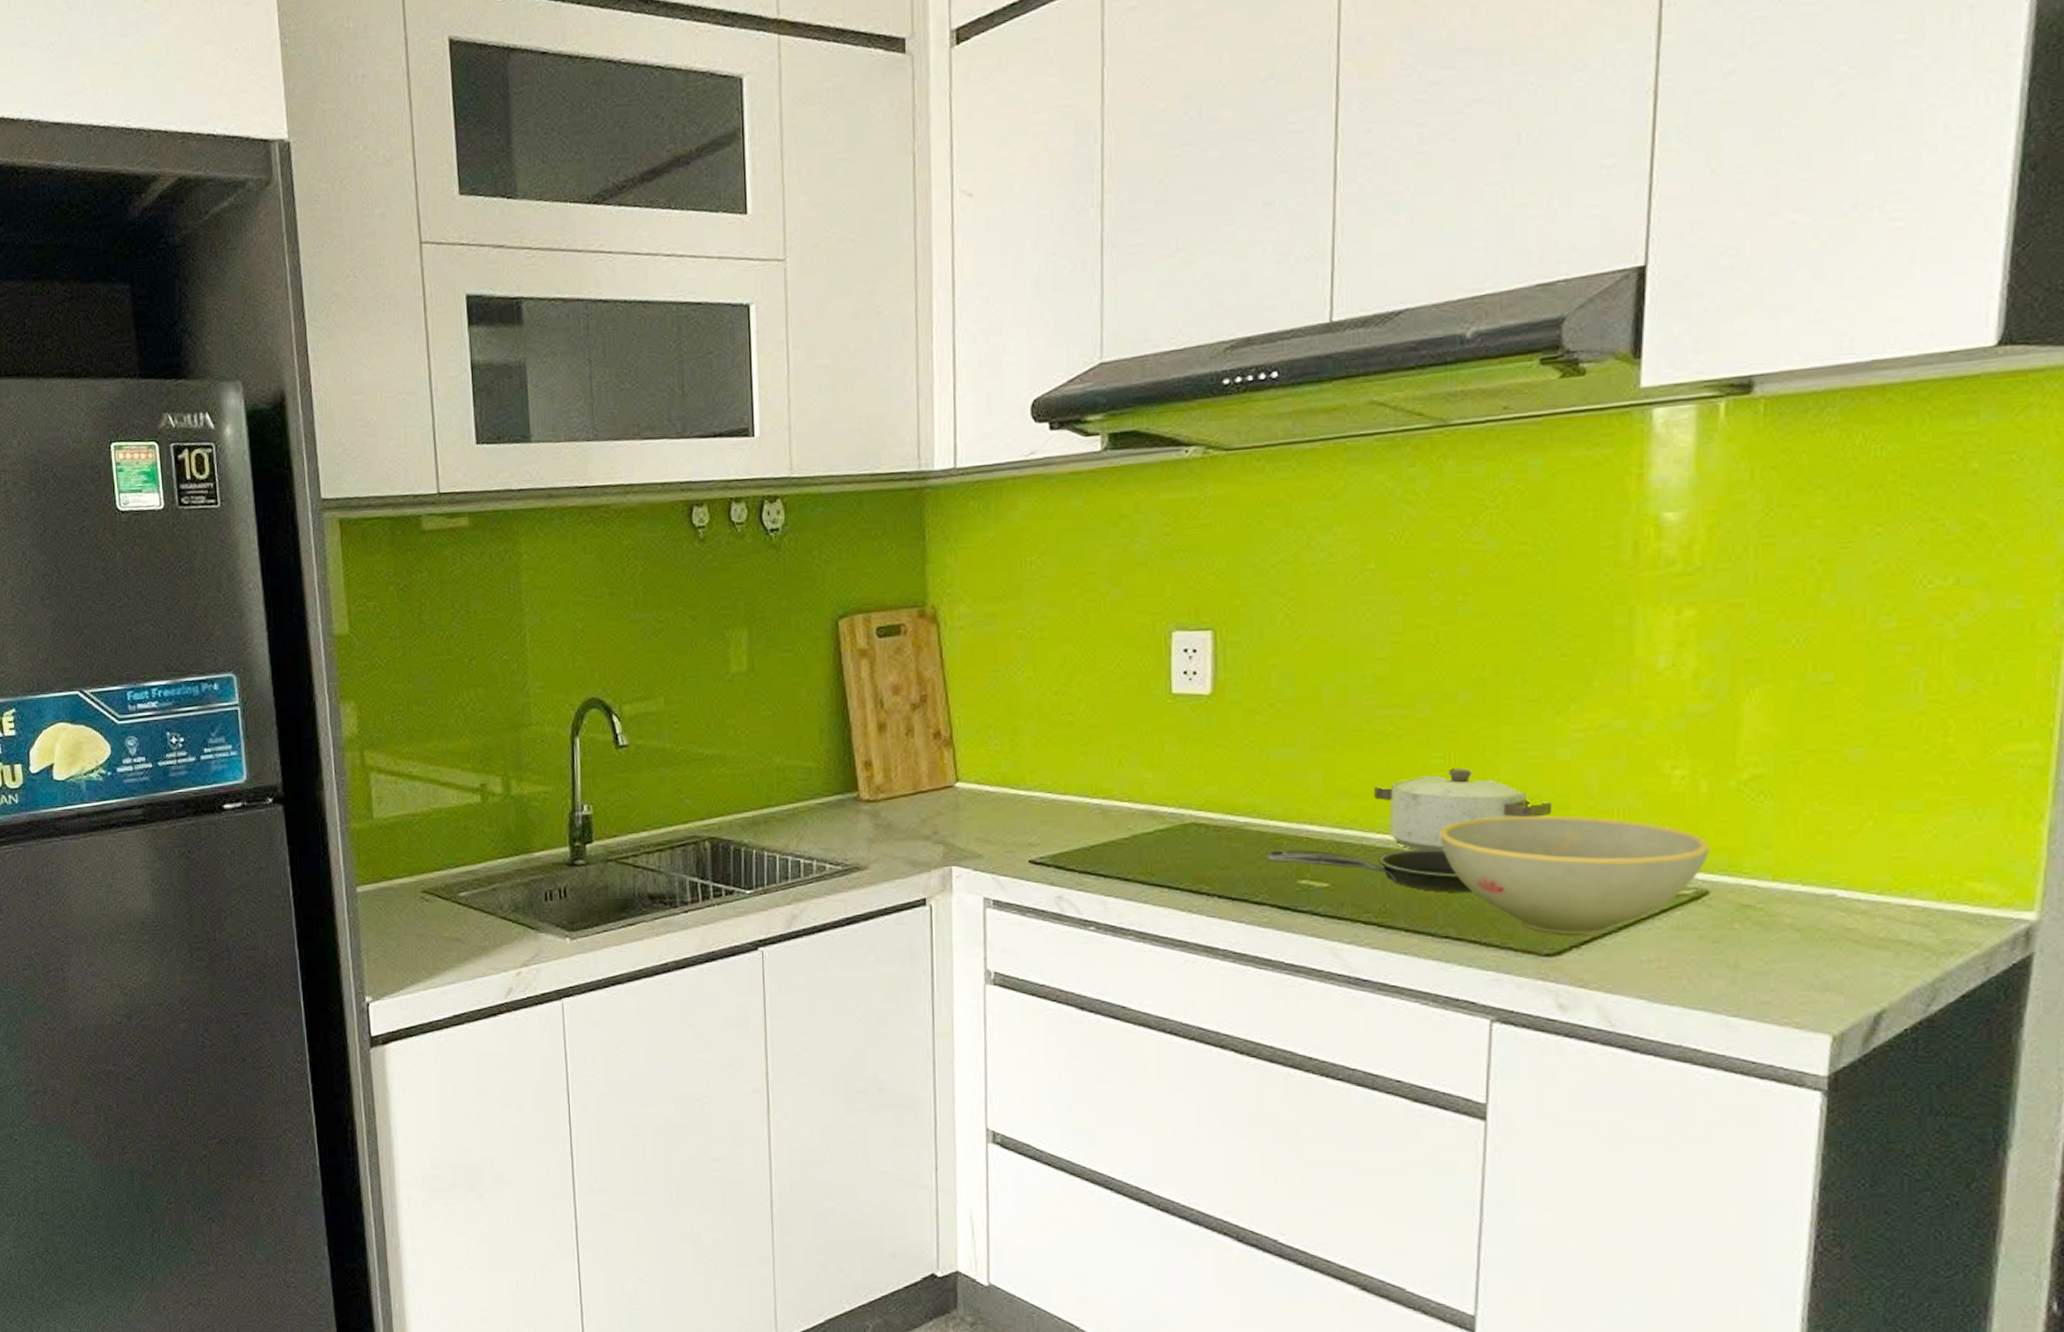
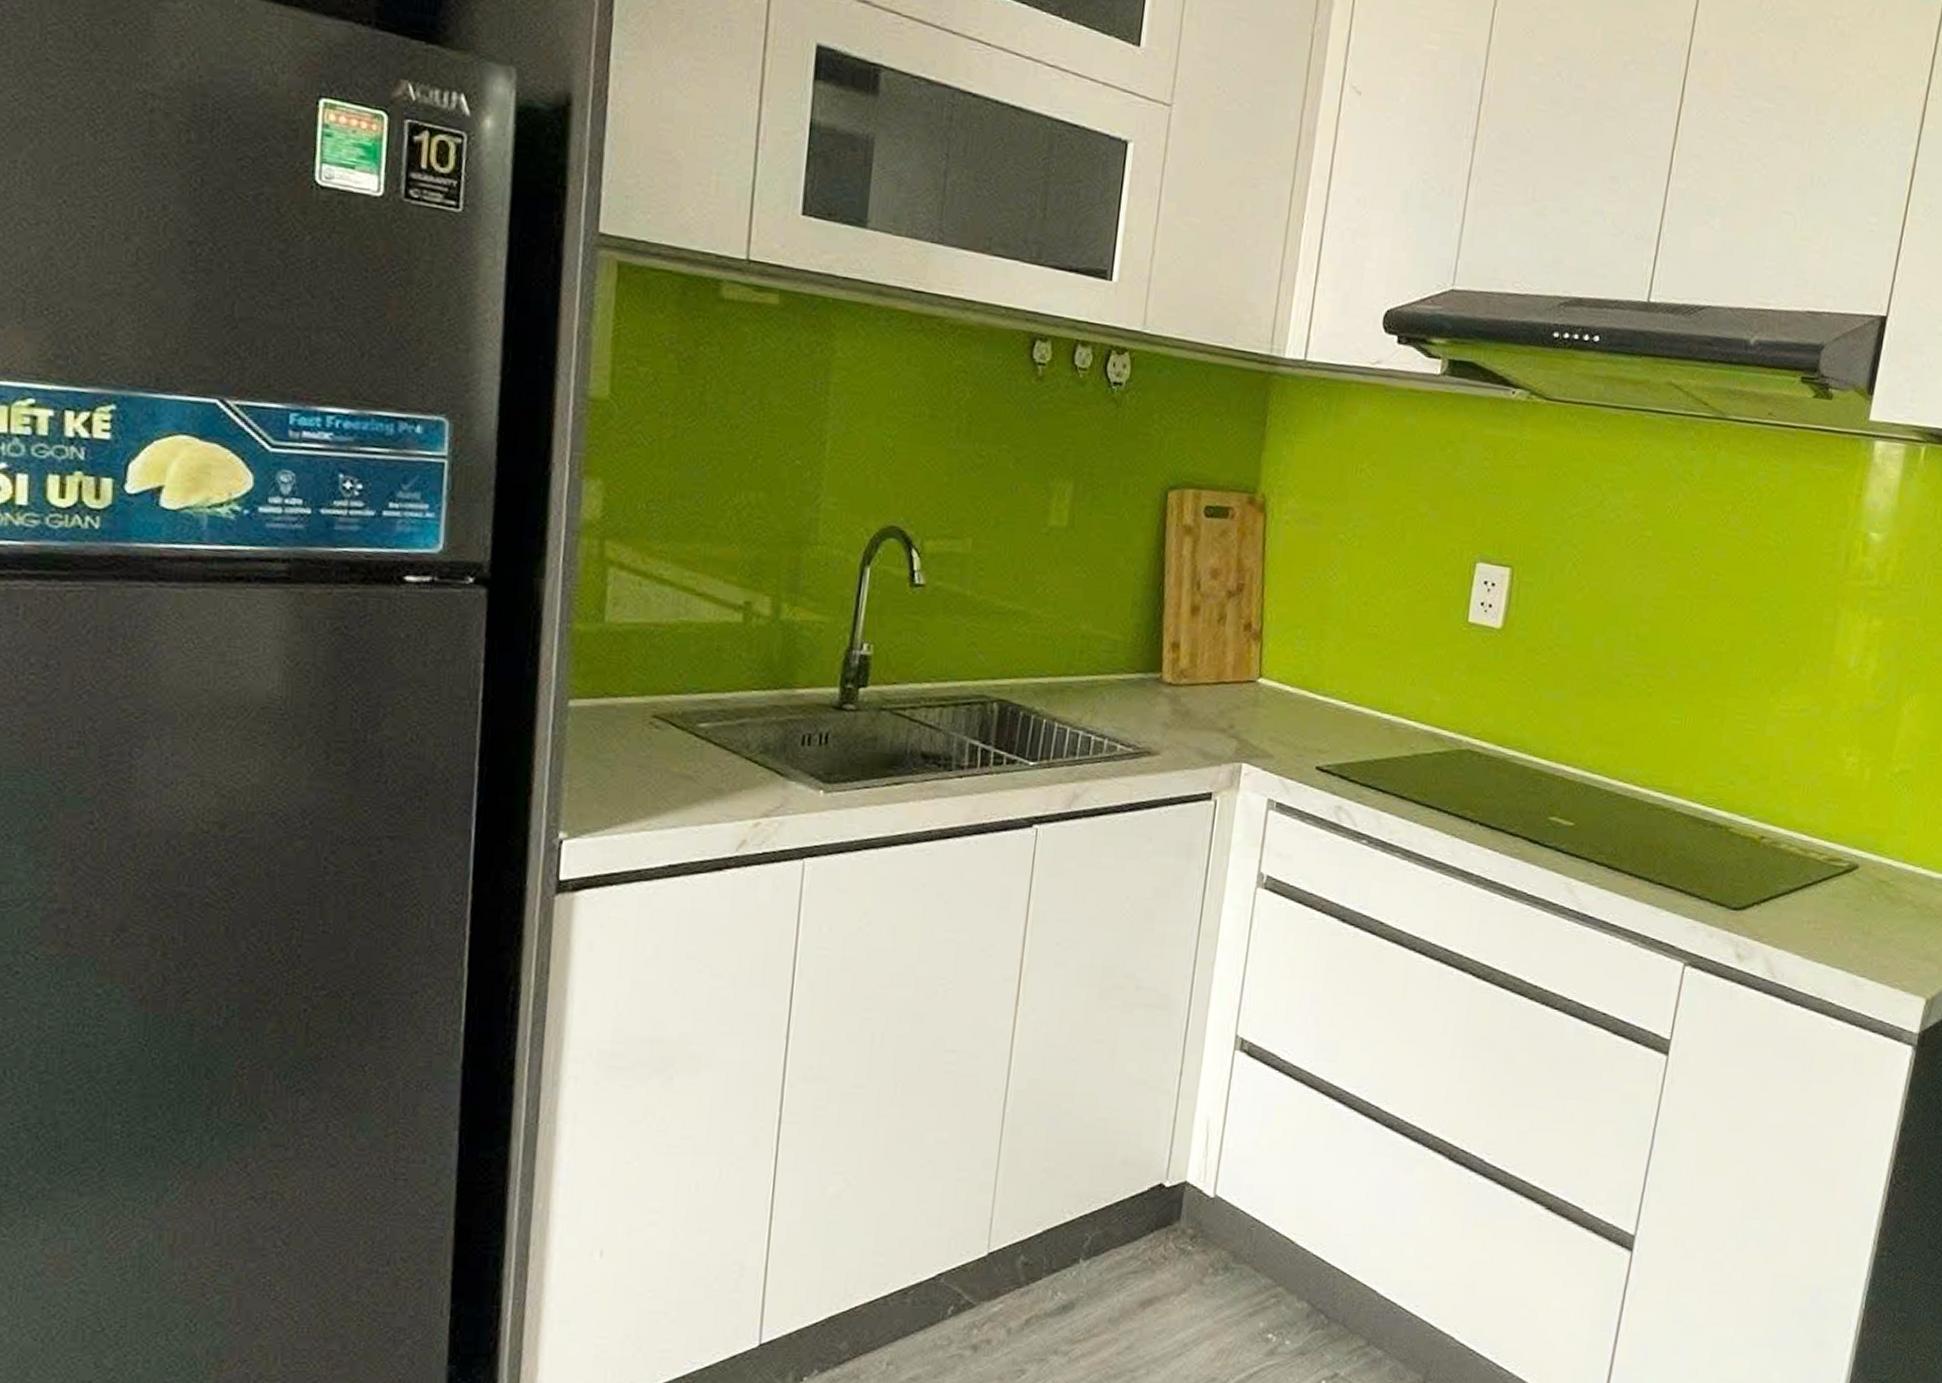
frying pan: present [1267,848,1472,894] -> none [1526,786,1686,846]
cooking pot: present [1375,768,1552,851] -> none [1622,730,1757,805]
bowl: present [1439,815,1712,935] -> none [1667,778,1865,895]

